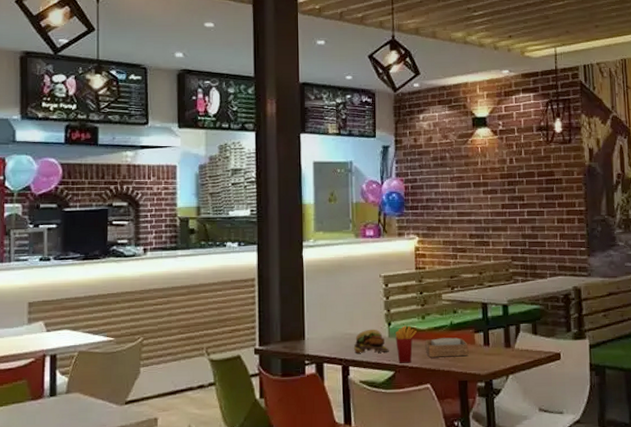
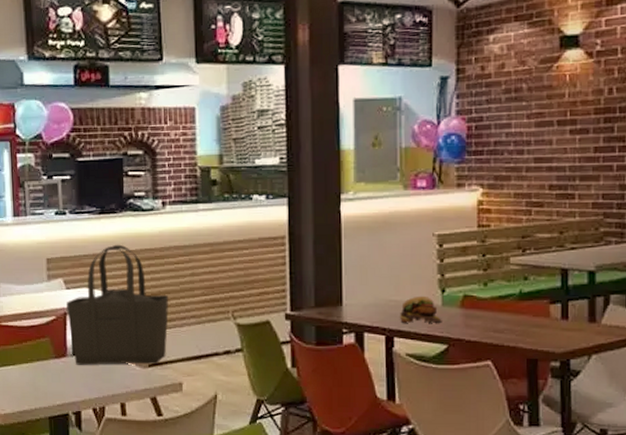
shopping bag: none [46,288,147,406] -> present [66,244,169,365]
french fries: present [395,325,417,363] -> none [450,293,477,336]
napkin holder: present [425,337,469,358] -> none [486,308,541,331]

